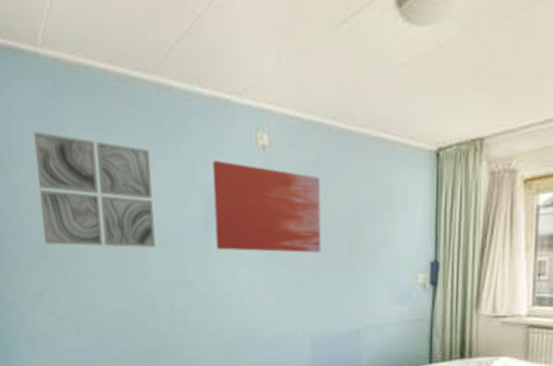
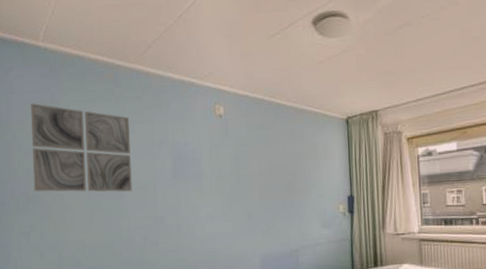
wall art: present [212,160,321,253] -> none [180,125,266,193]

